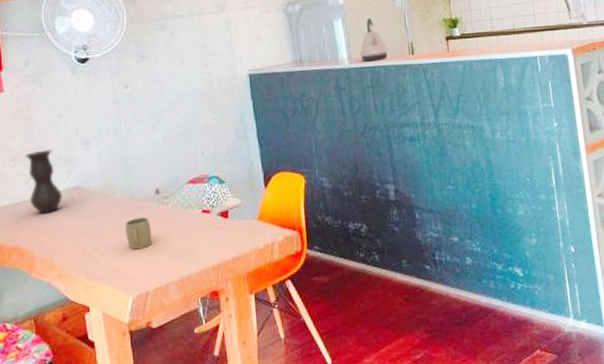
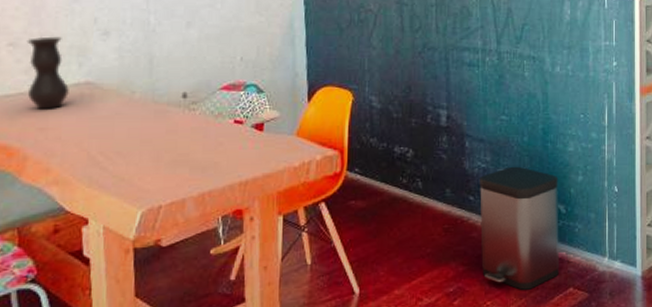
mug: present [125,217,153,250] -> none [141,122,173,158]
pedal bin: none [433,233,524,354] -> present [480,166,559,290]

